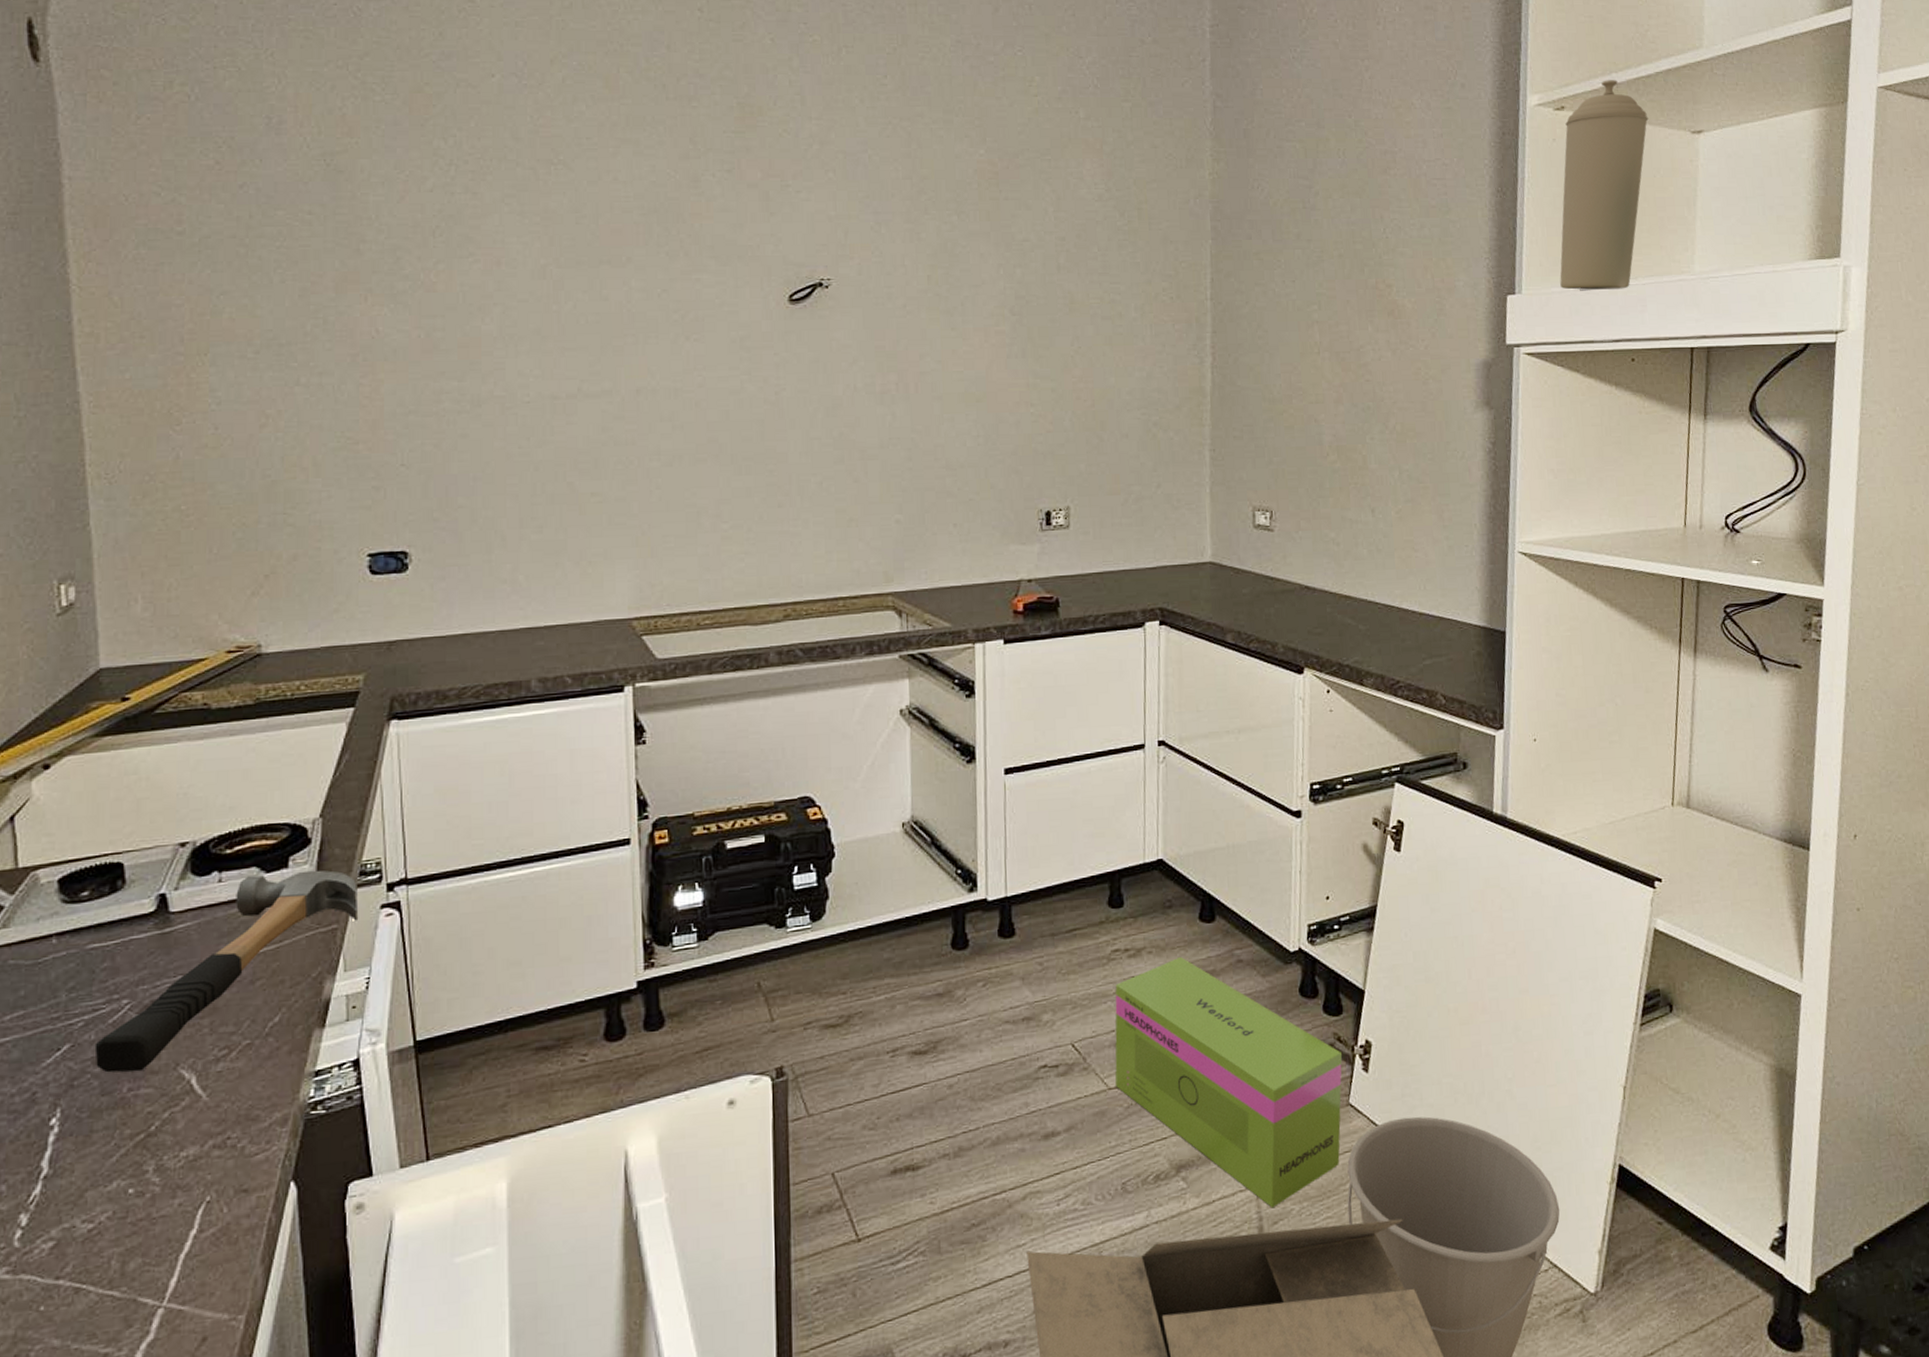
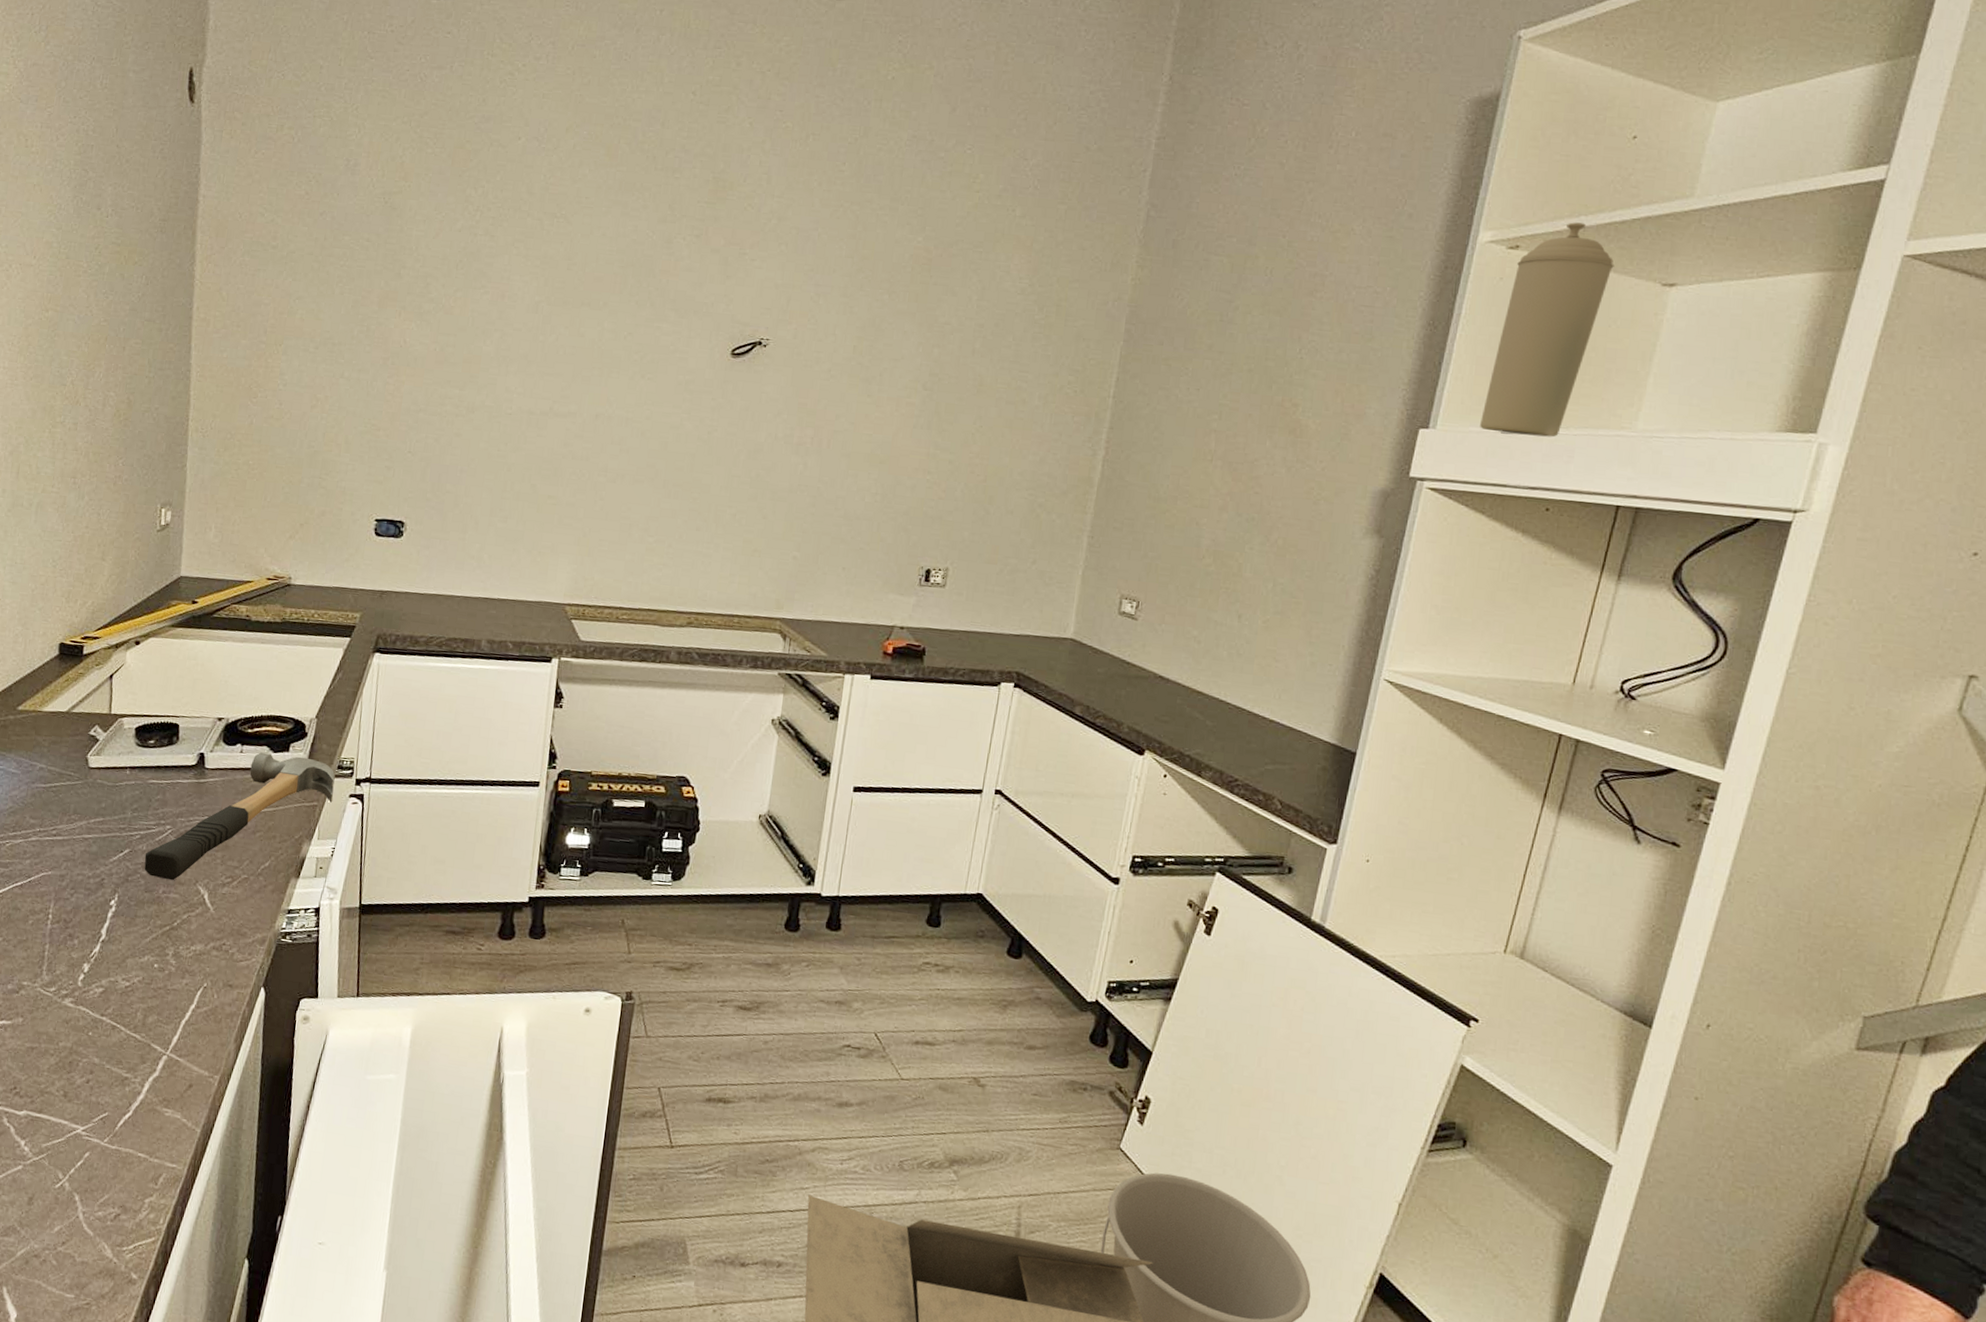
box: present [1115,956,1342,1209] -> none [908,981,1120,1219]

